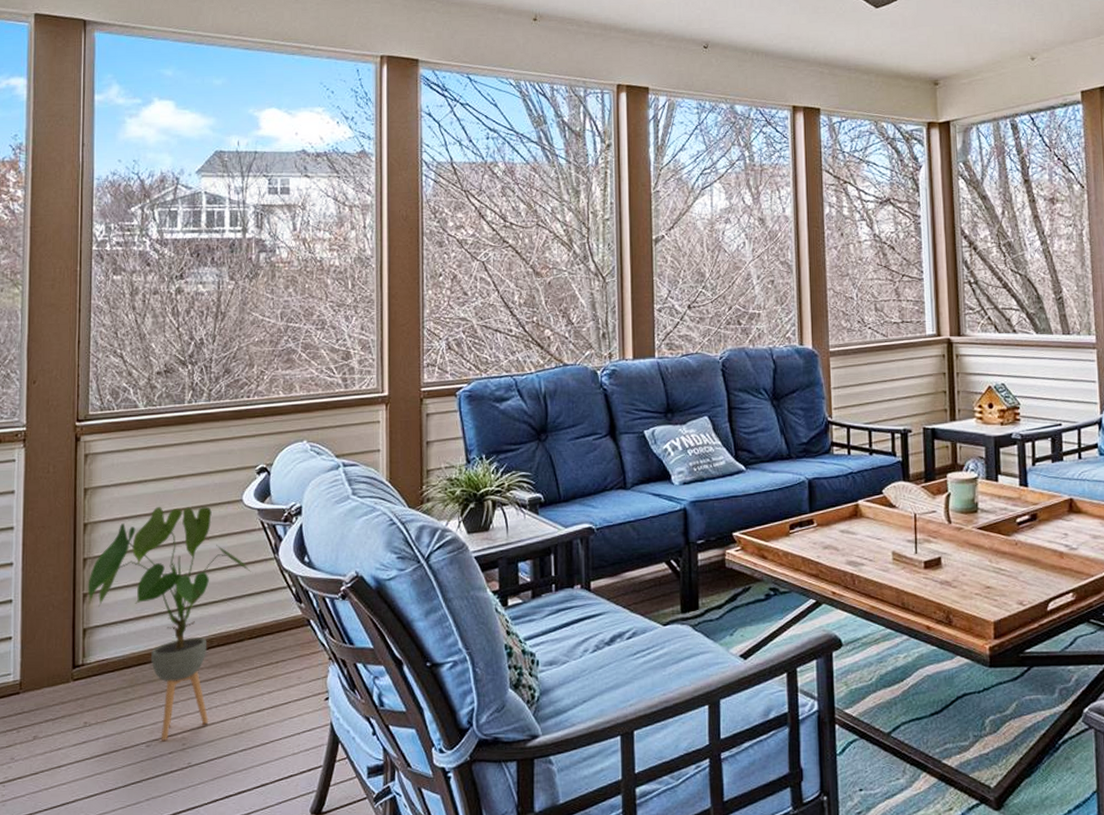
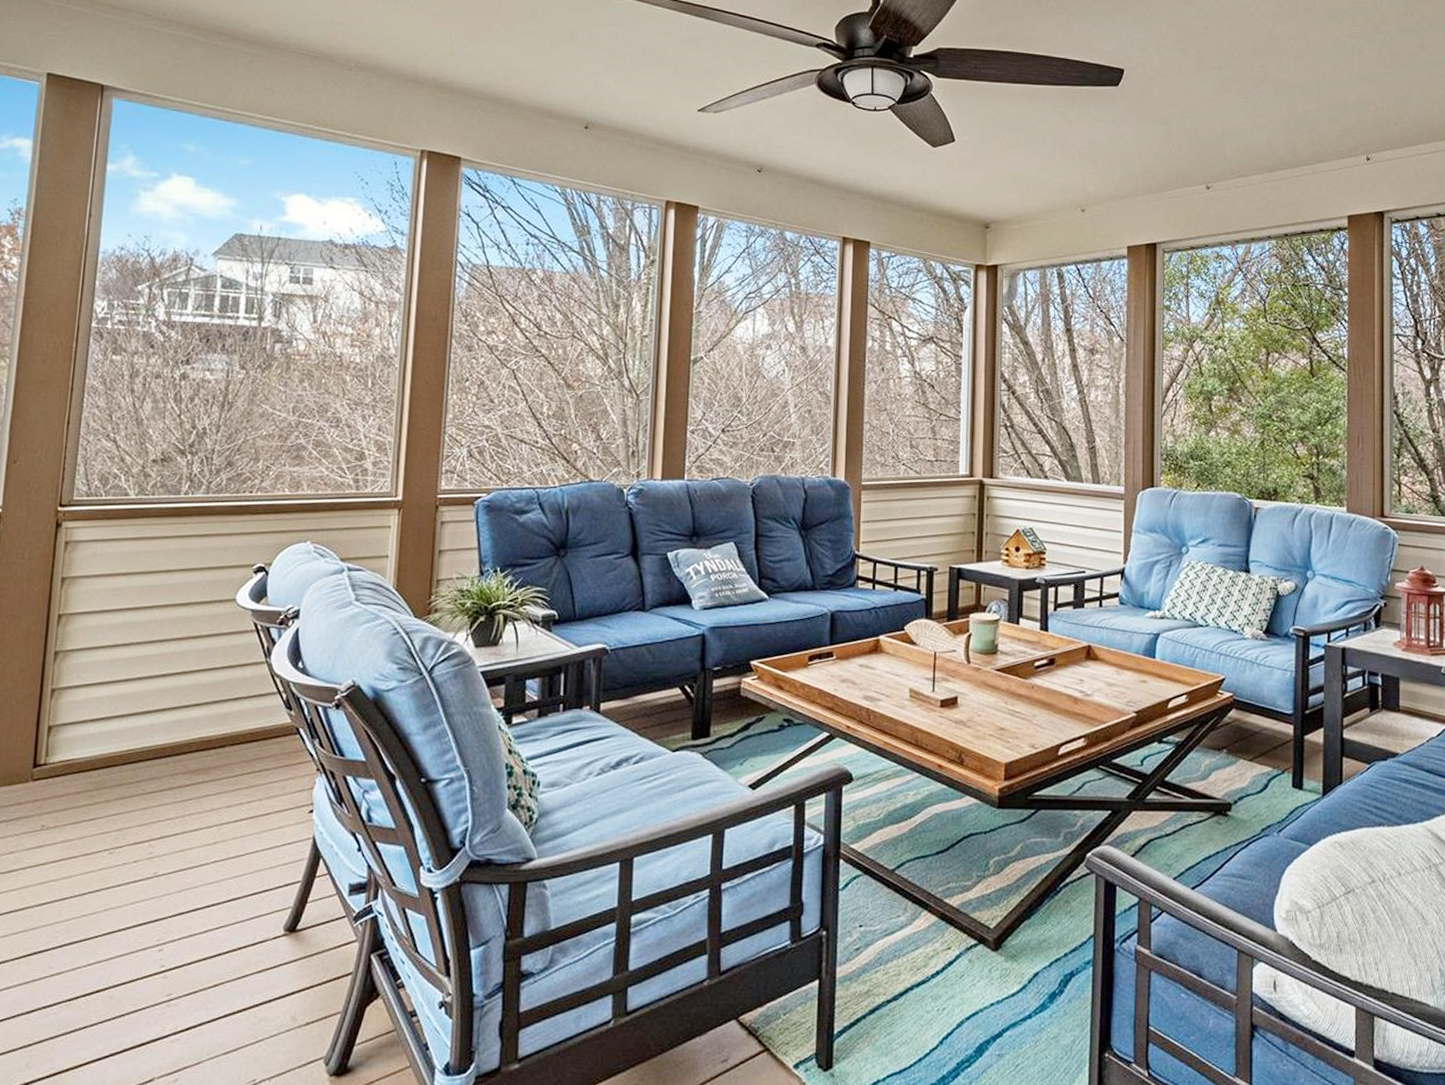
house plant: present [87,506,253,741] -> none [56,602,242,848]

